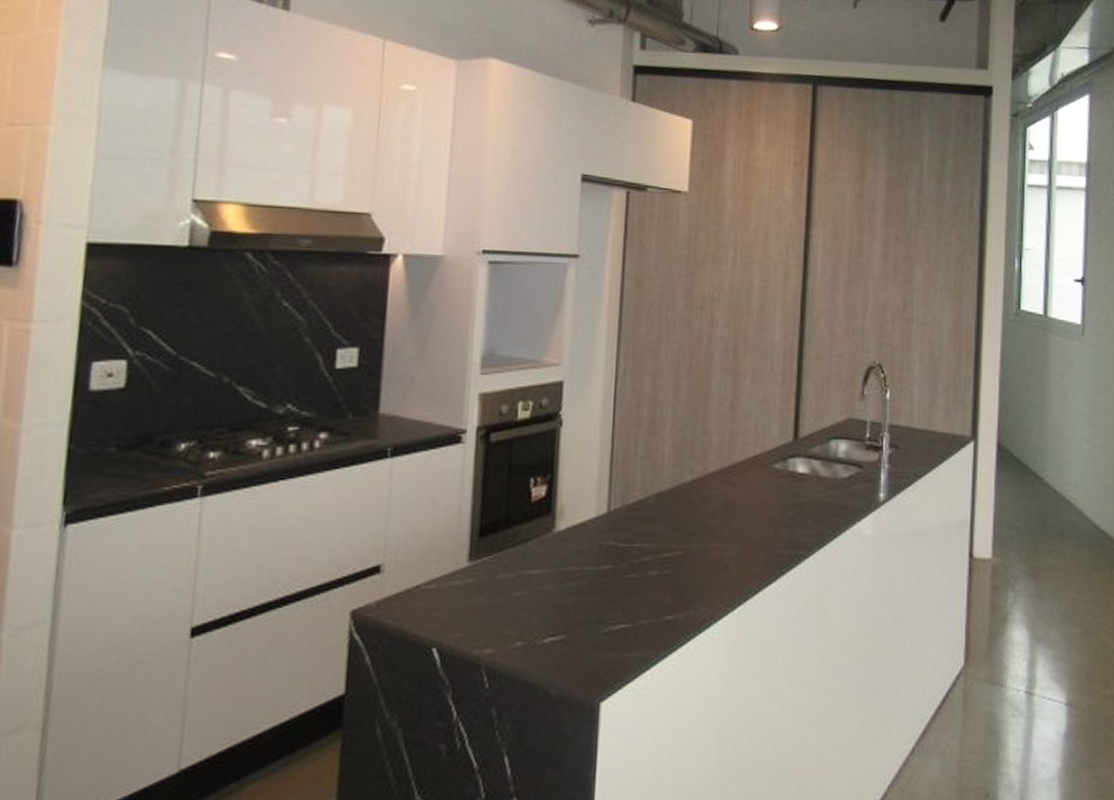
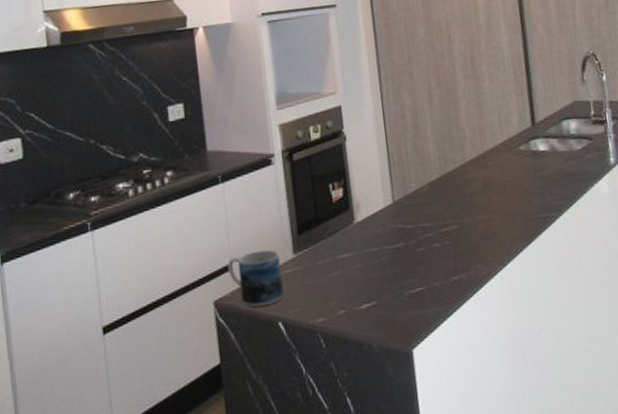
mug: none [378,551,450,625] -> present [228,250,283,307]

